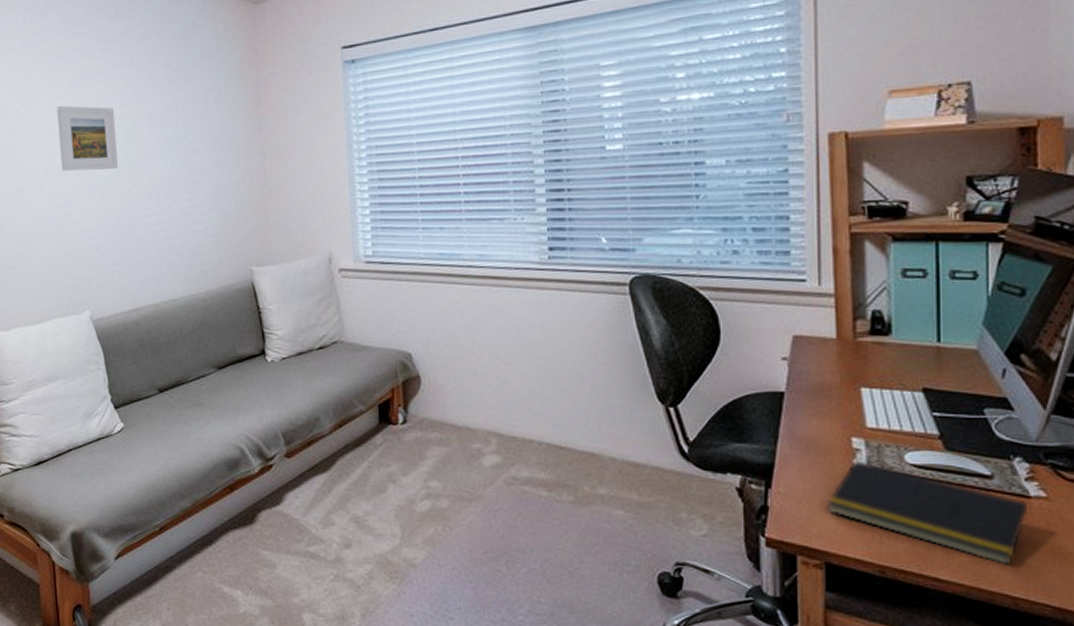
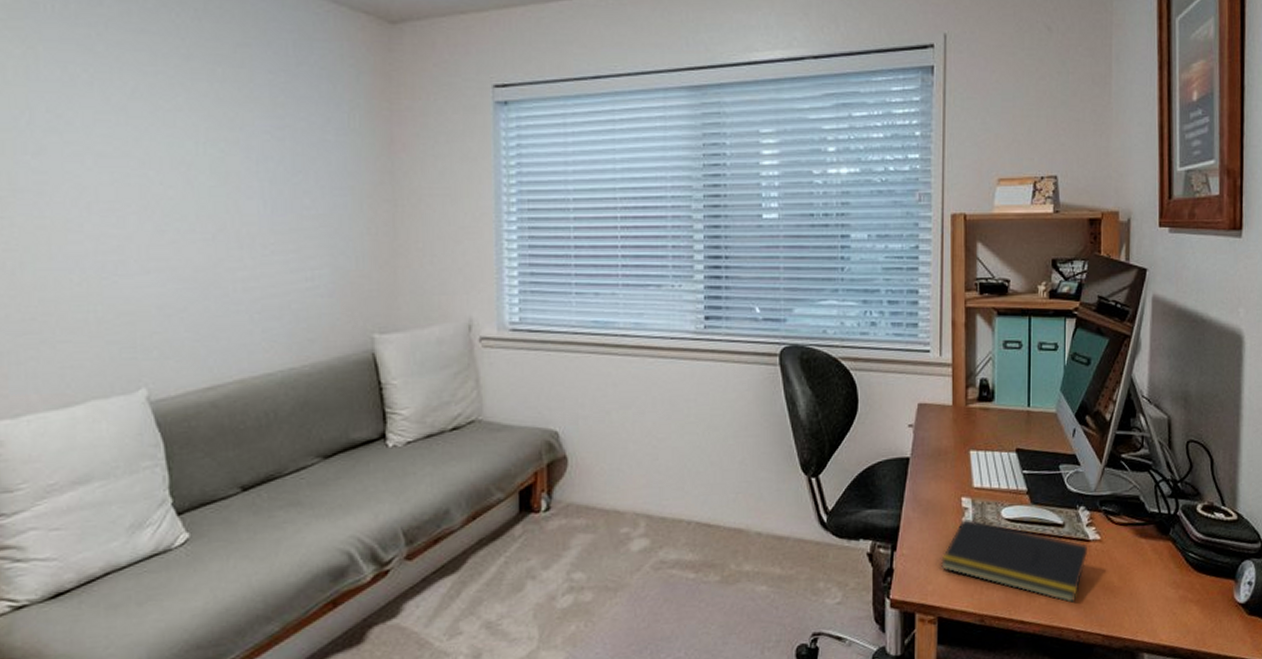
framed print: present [56,105,119,172] -> none [110,121,199,209]

